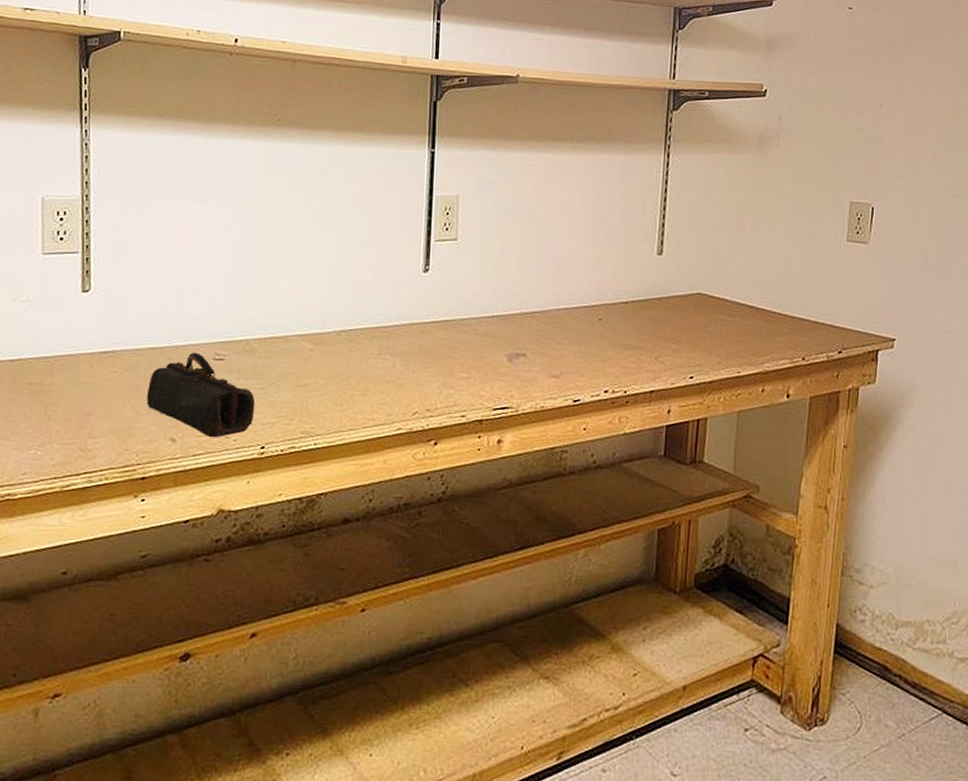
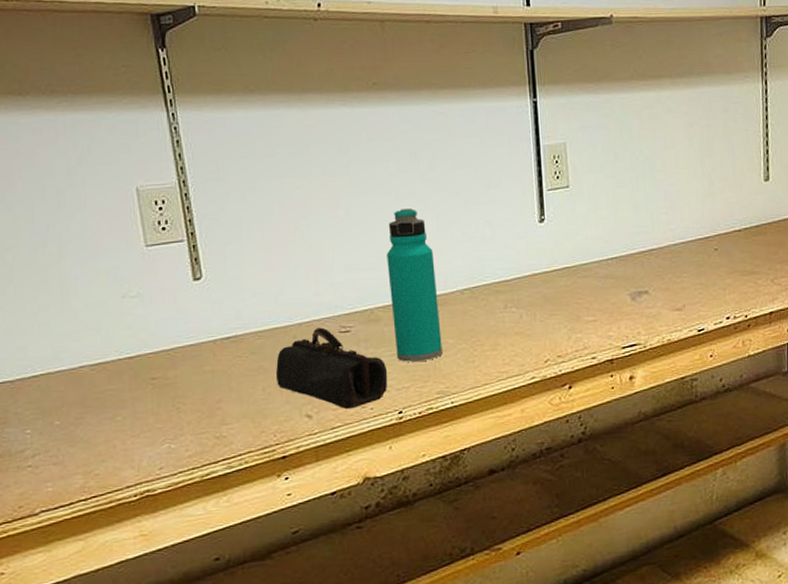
water bottle: none [266,244,315,398] -> present [387,208,443,362]

